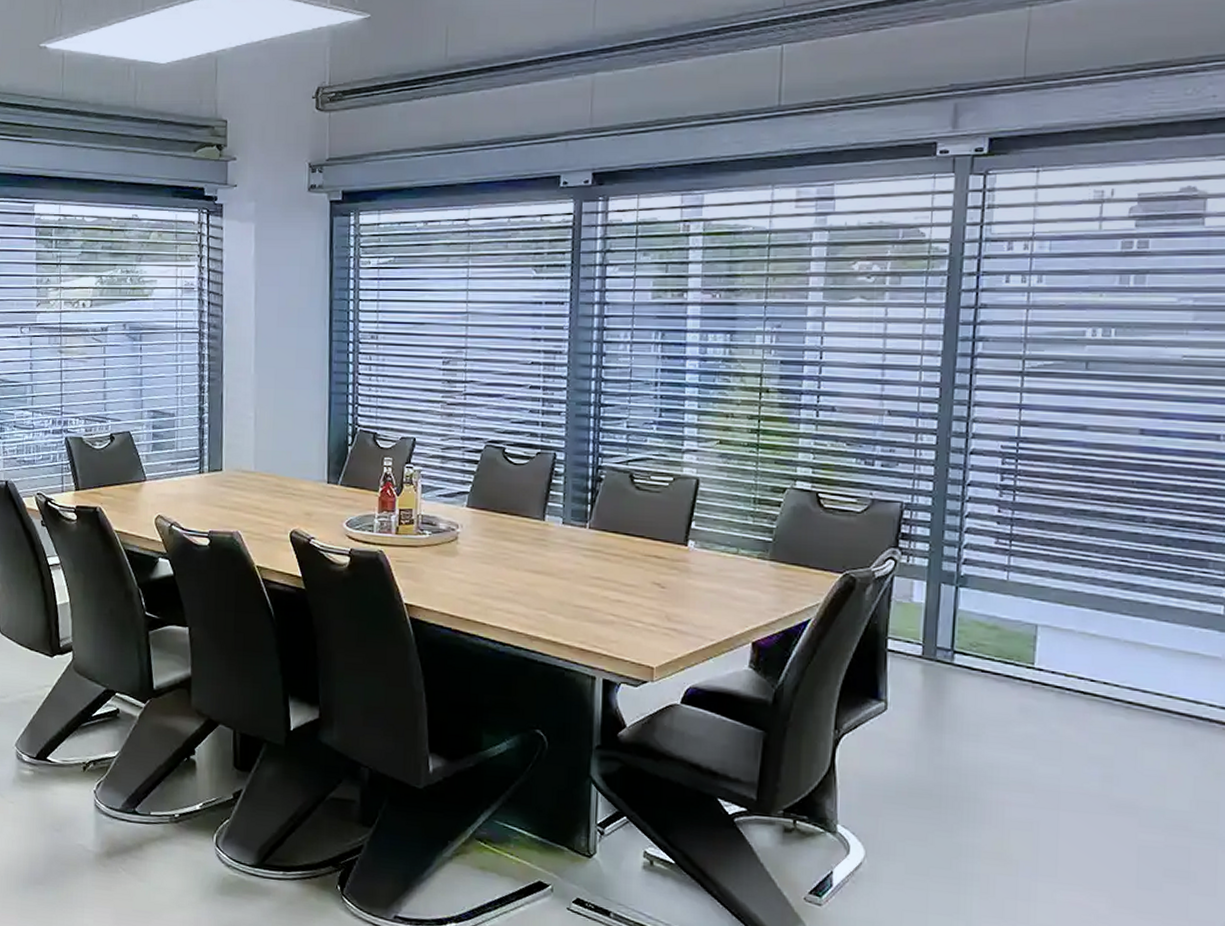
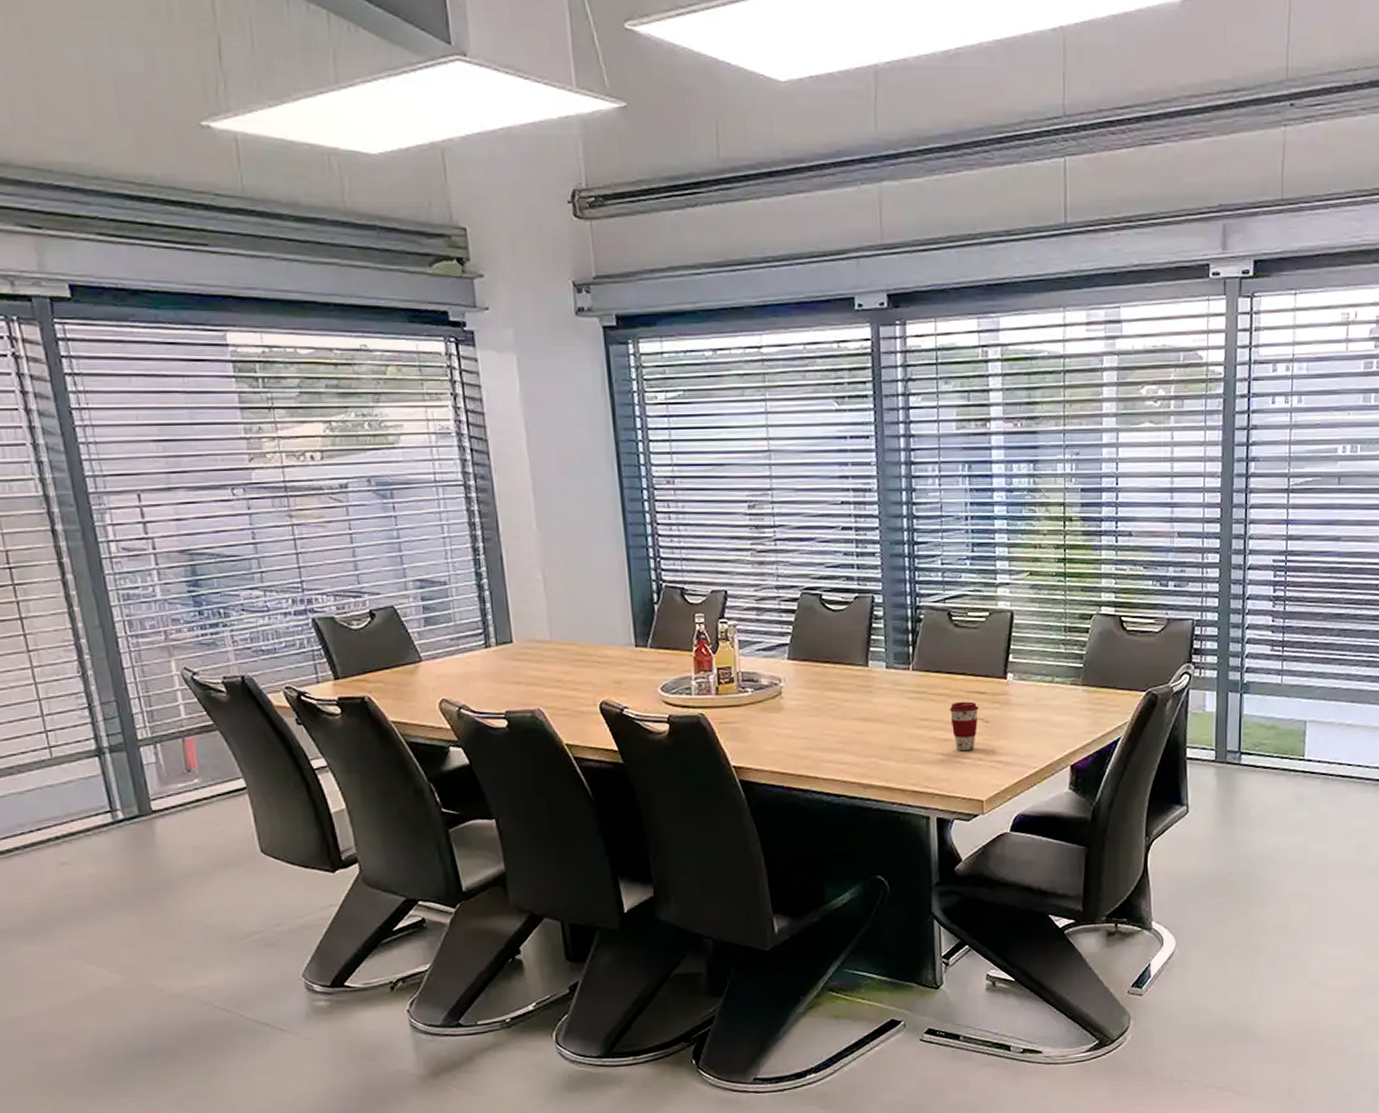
coffee cup: none [624,564,656,615] -> present [949,701,980,751]

